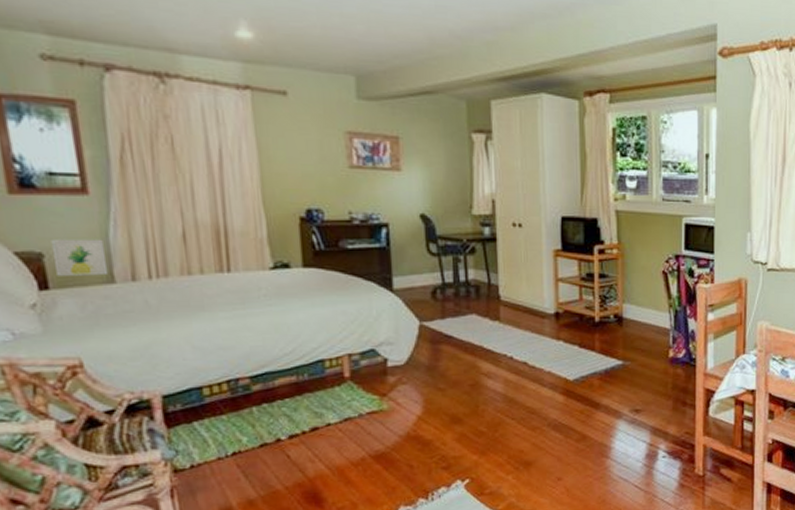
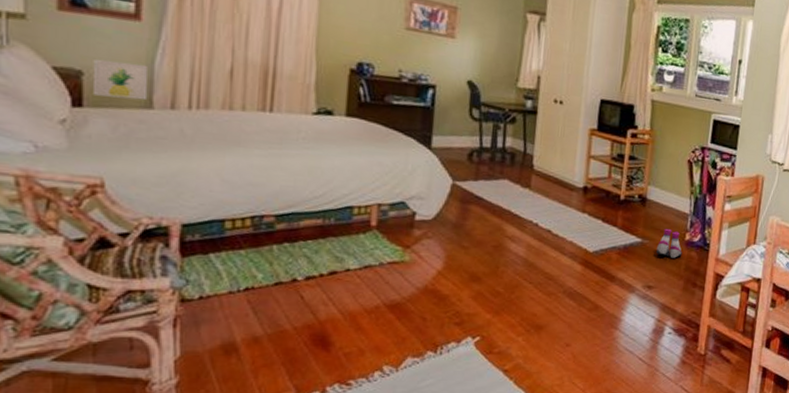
boots: none [640,347,667,378] -> present [656,228,682,258]

